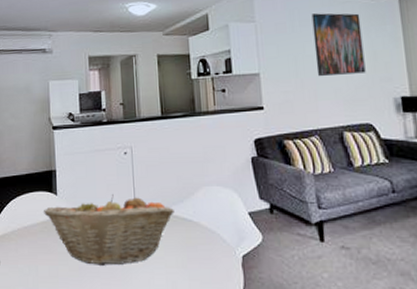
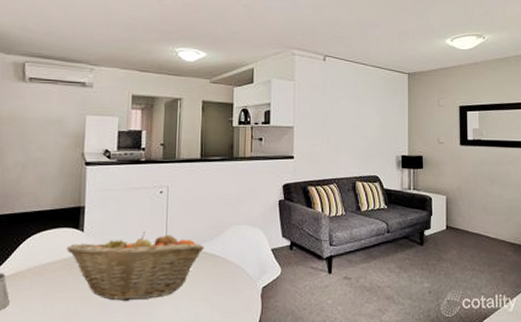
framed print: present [311,13,366,77] -> none [340,80,379,134]

